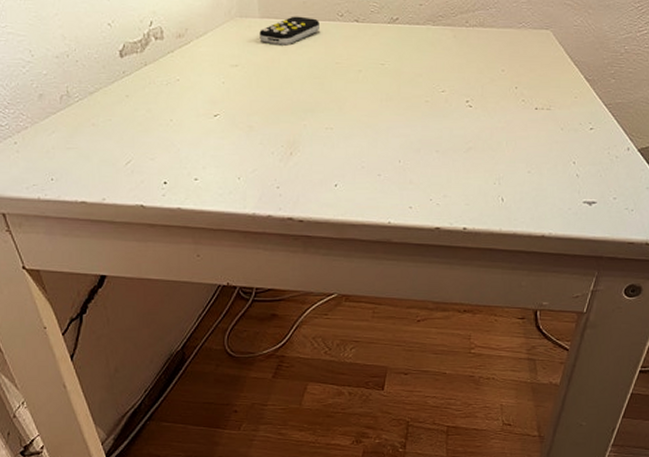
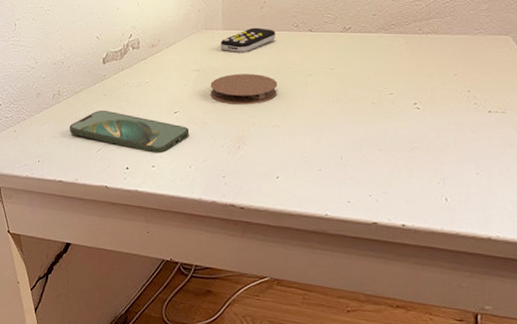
smartphone: none [86,114,234,164] -> present [69,110,190,154]
coaster: none [252,69,327,105] -> present [210,74,278,105]

